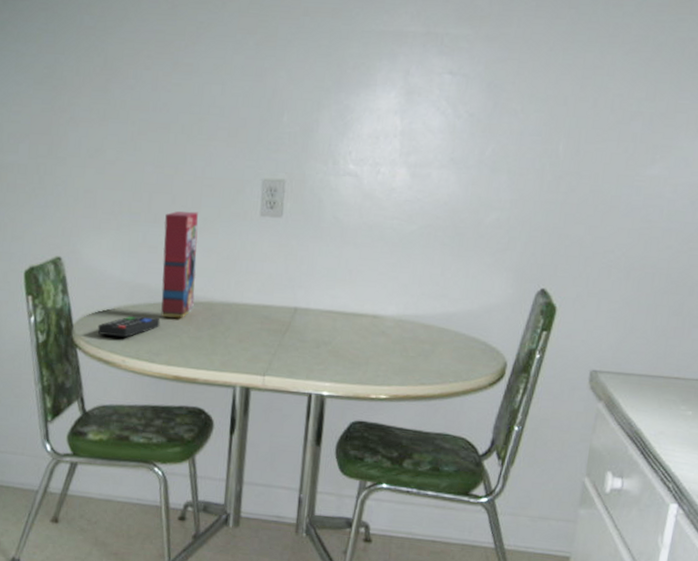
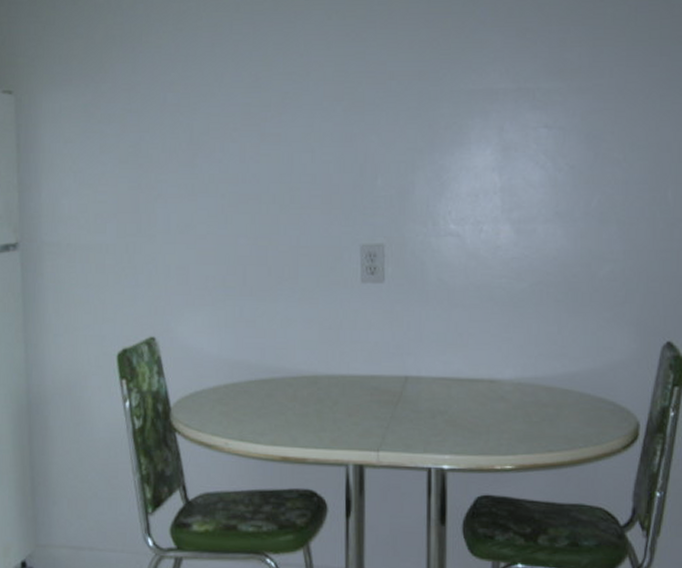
remote control: present [97,315,161,338] -> none [197,394,263,419]
cereal box: present [161,211,198,318] -> none [261,282,298,394]

